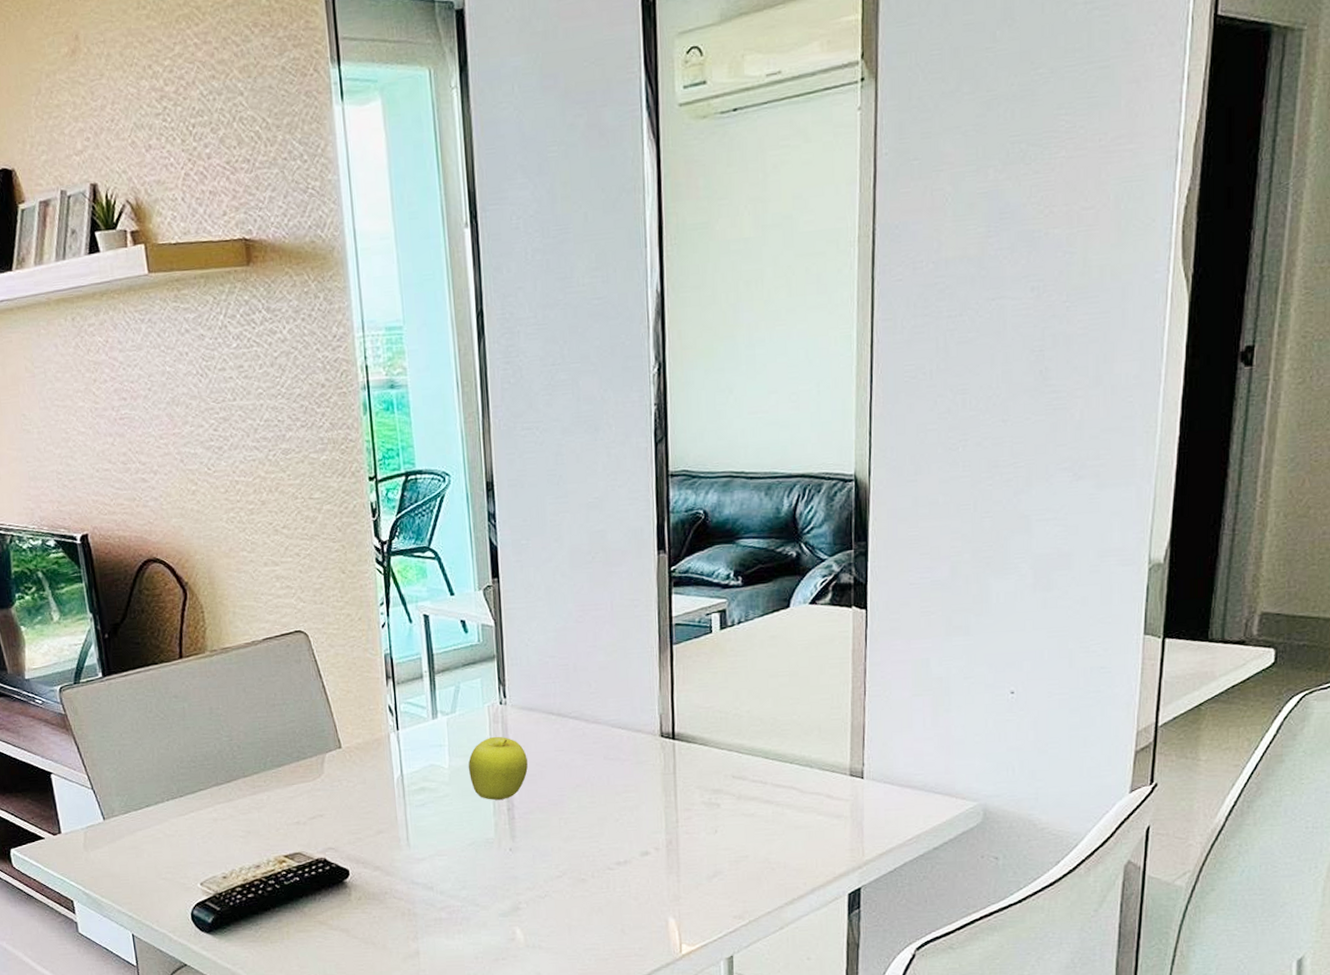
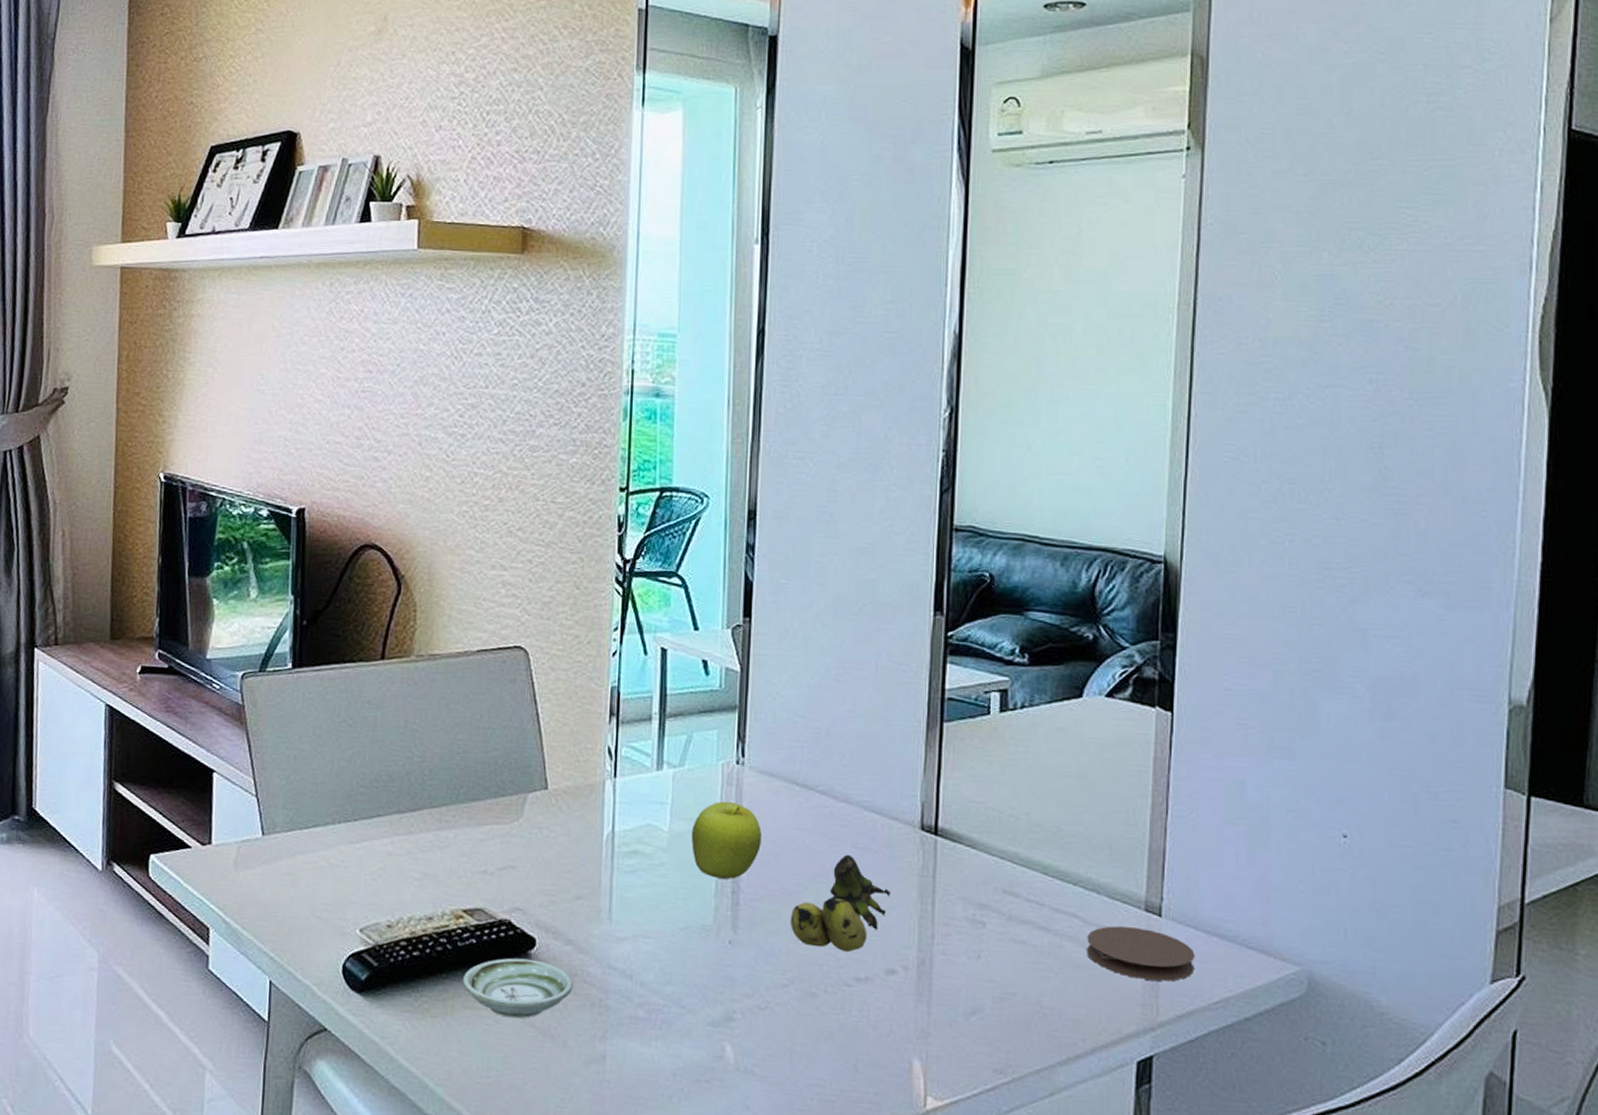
saucer: none [292,886,385,934] -> present [462,958,573,1019]
banana: none [558,765,640,843] -> present [790,854,891,952]
coaster: none [803,790,892,830] -> present [1087,926,1195,981]

